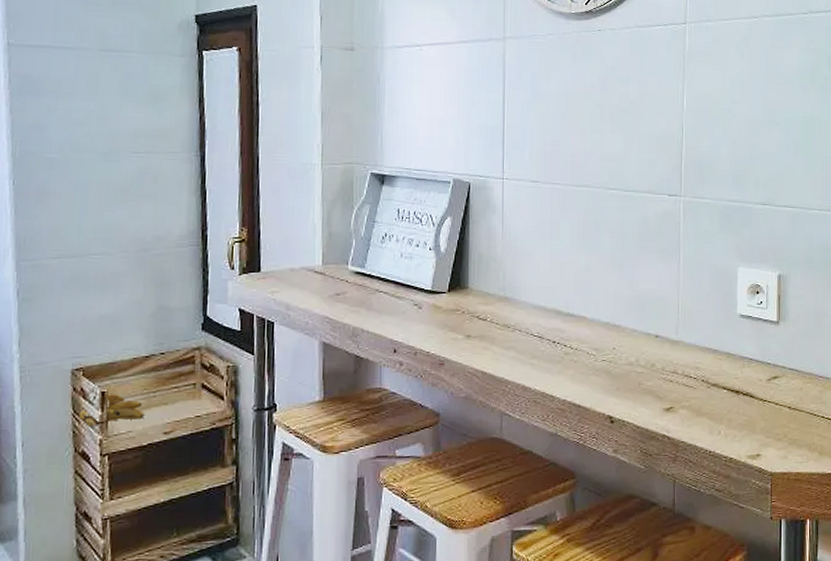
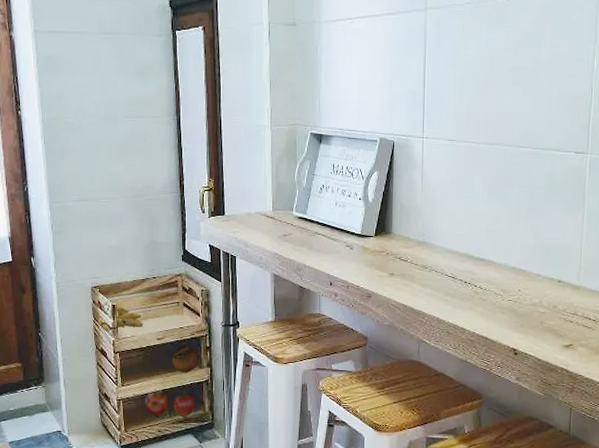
apple: none [143,500,178,536] -> present [146,390,169,416]
onion: none [183,438,220,476] -> present [172,345,198,373]
apple: none [184,499,215,534] -> present [174,390,196,417]

